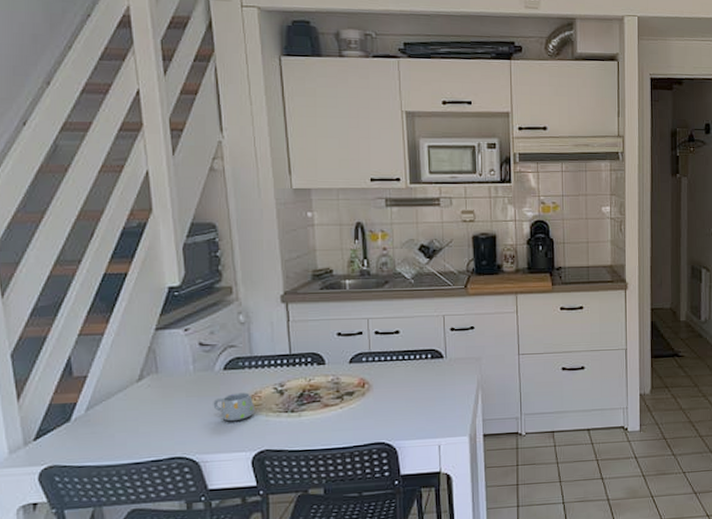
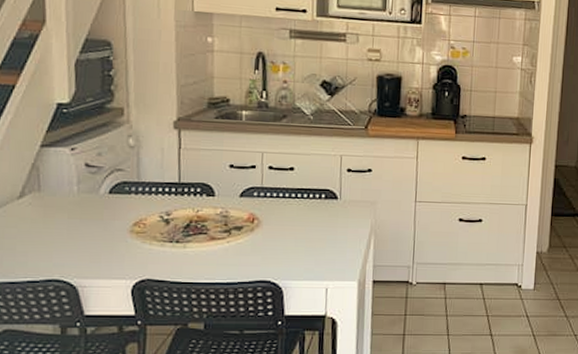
mug: present [213,392,254,422] -> none [95,218,138,248]

